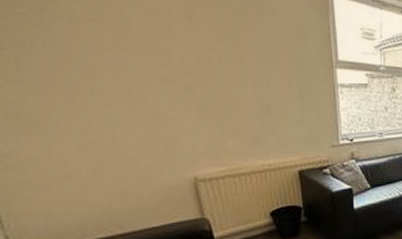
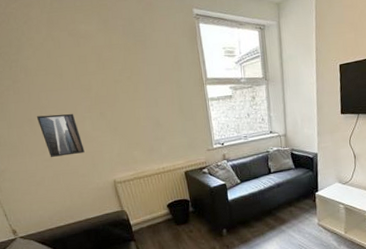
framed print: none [78,81,153,141] -> present [36,114,85,158]

